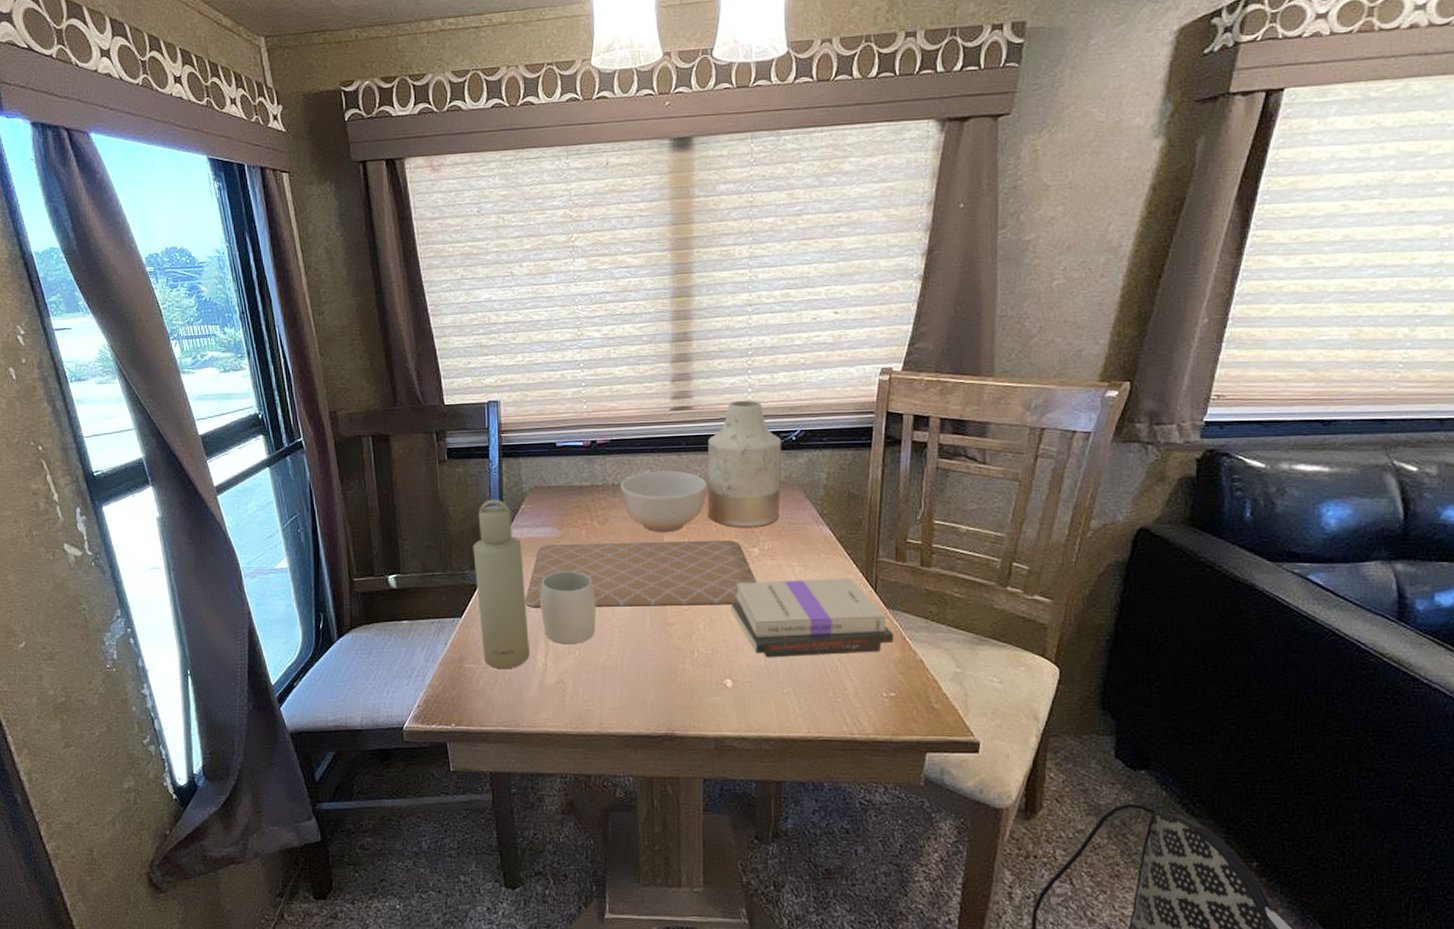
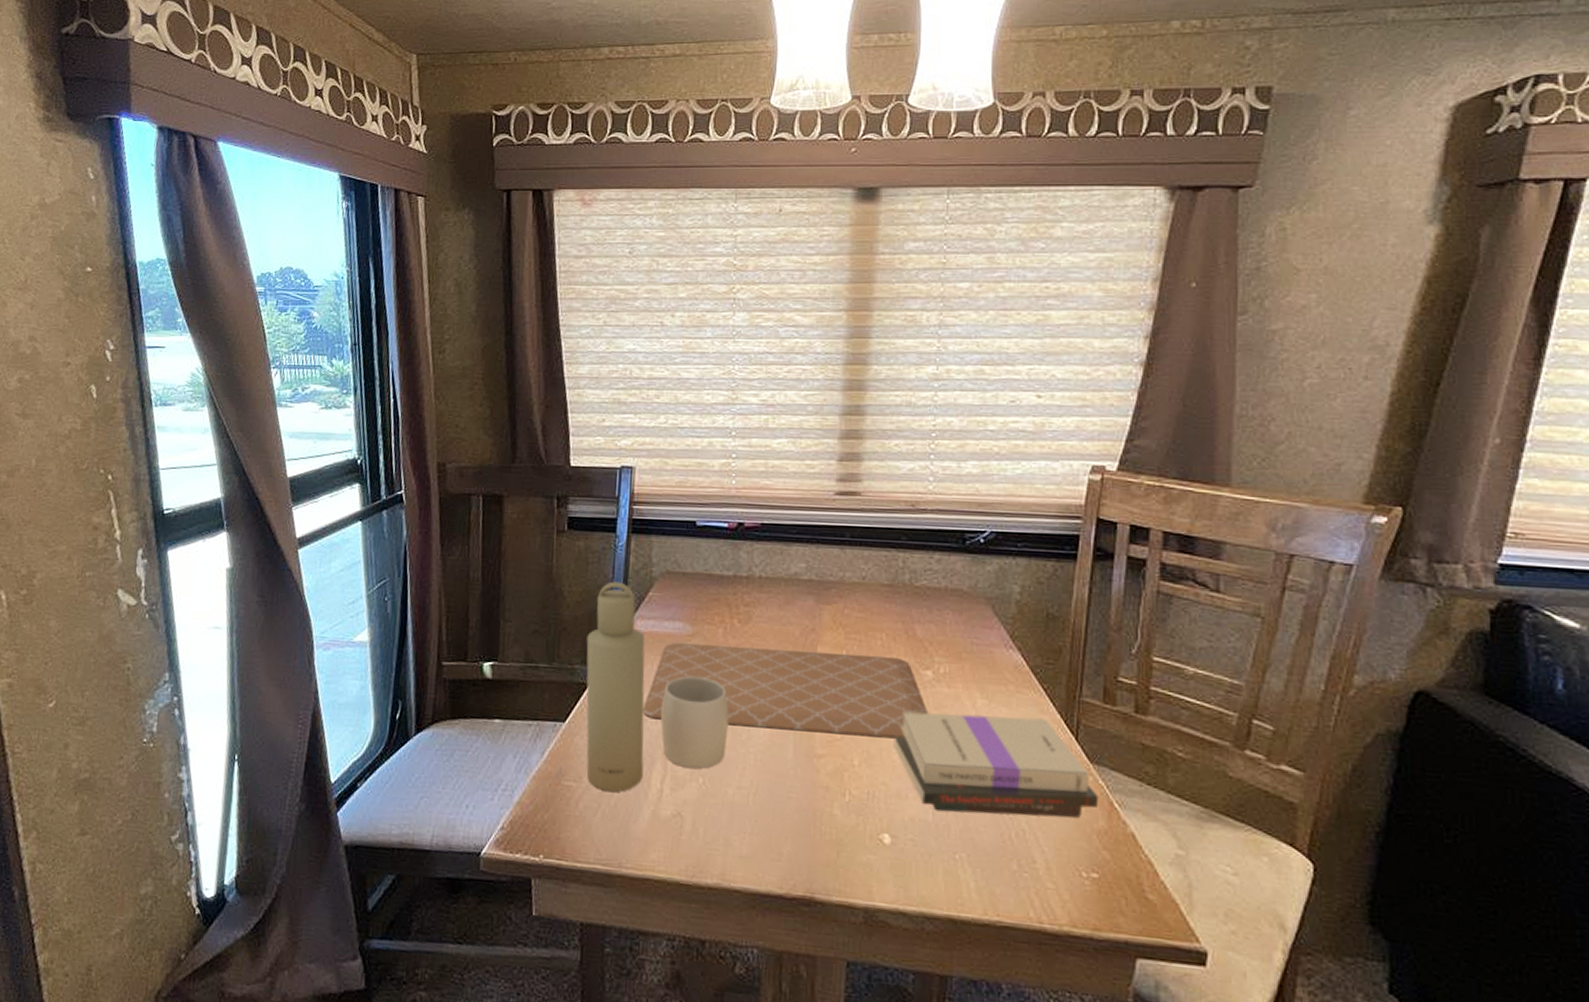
bowl: present [619,470,707,532] -> none [768,564,873,641]
vase: present [707,400,782,528] -> none [872,489,968,646]

